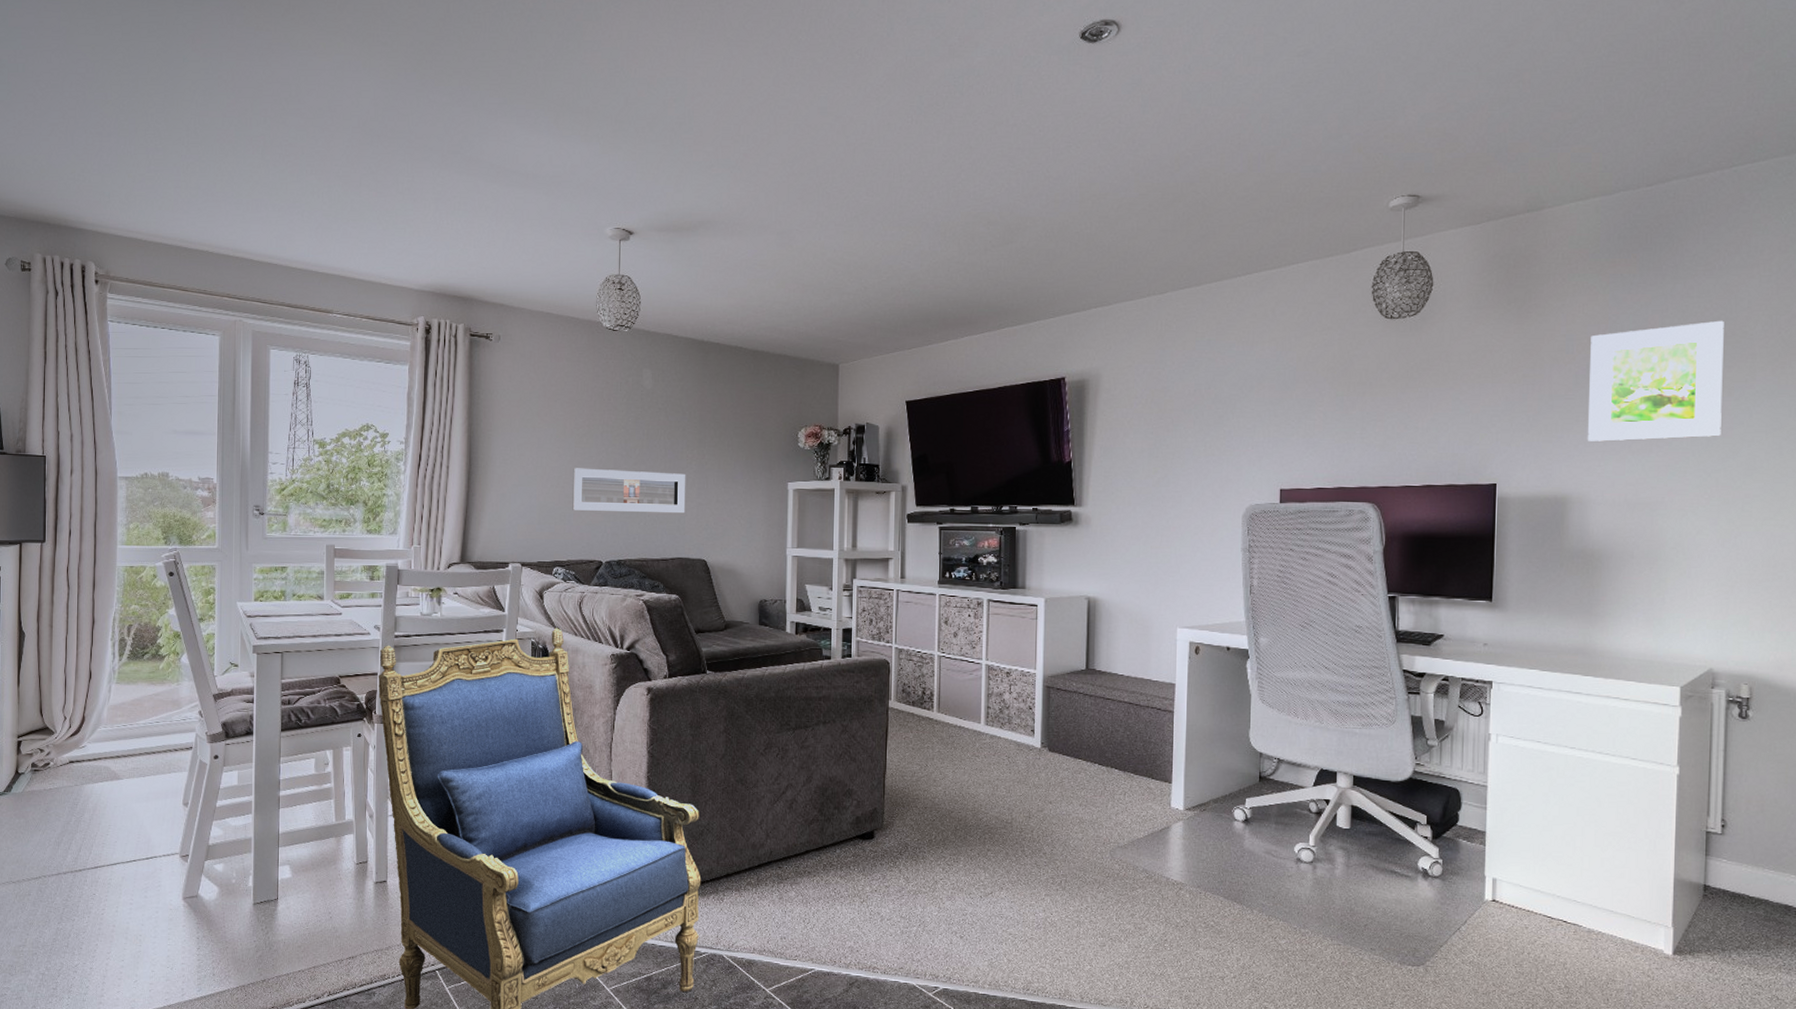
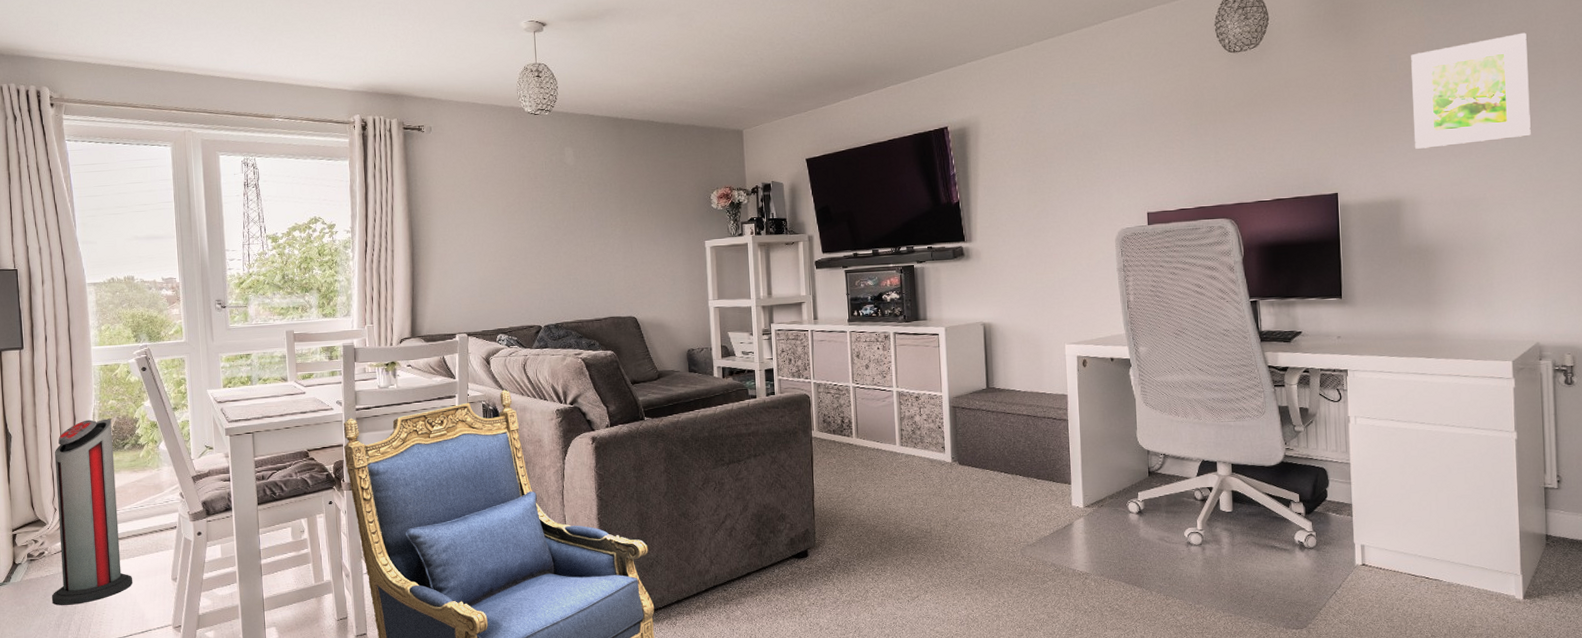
air purifier: none [53,624,142,823] -> present [51,419,133,605]
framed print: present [572,468,686,514] -> none [508,240,614,281]

